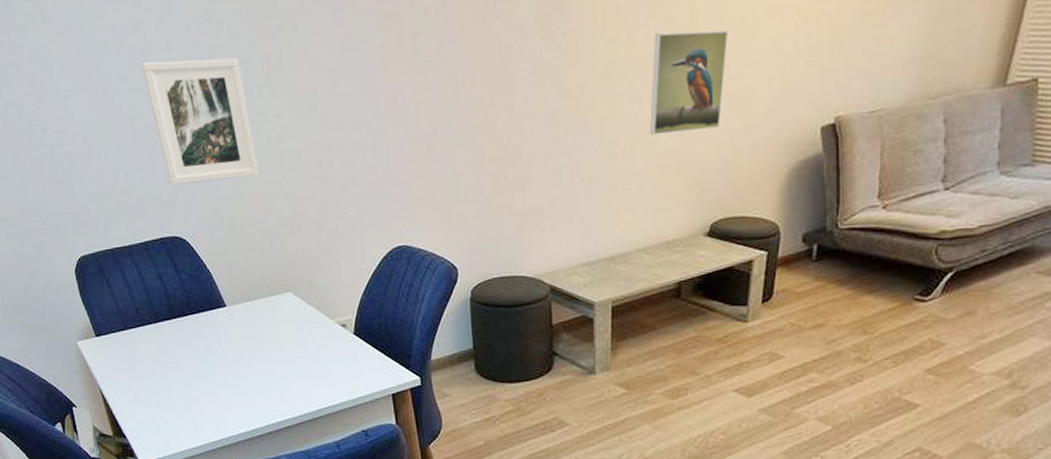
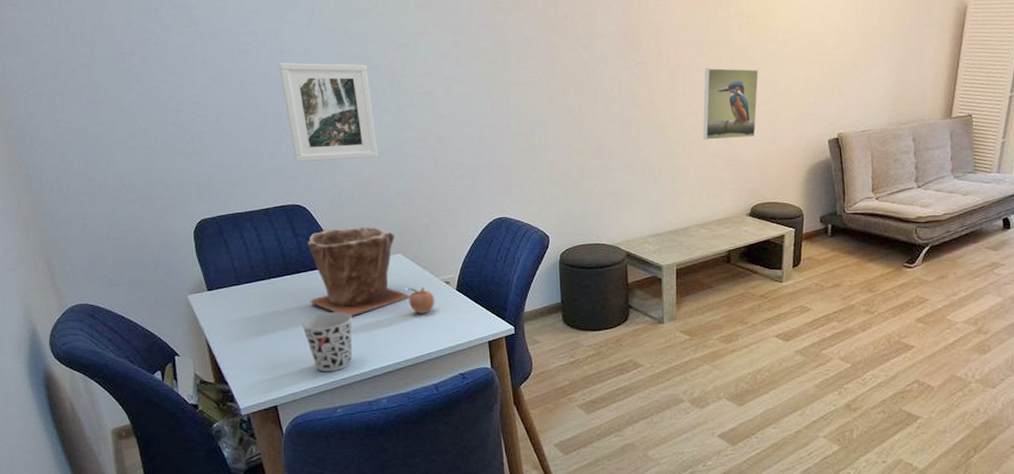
plant pot: none [191,260,304,365] -> present [307,226,410,316]
cup: none [192,360,248,427] -> present [301,312,352,372]
fruit: none [301,331,332,362] -> present [408,287,435,314]

